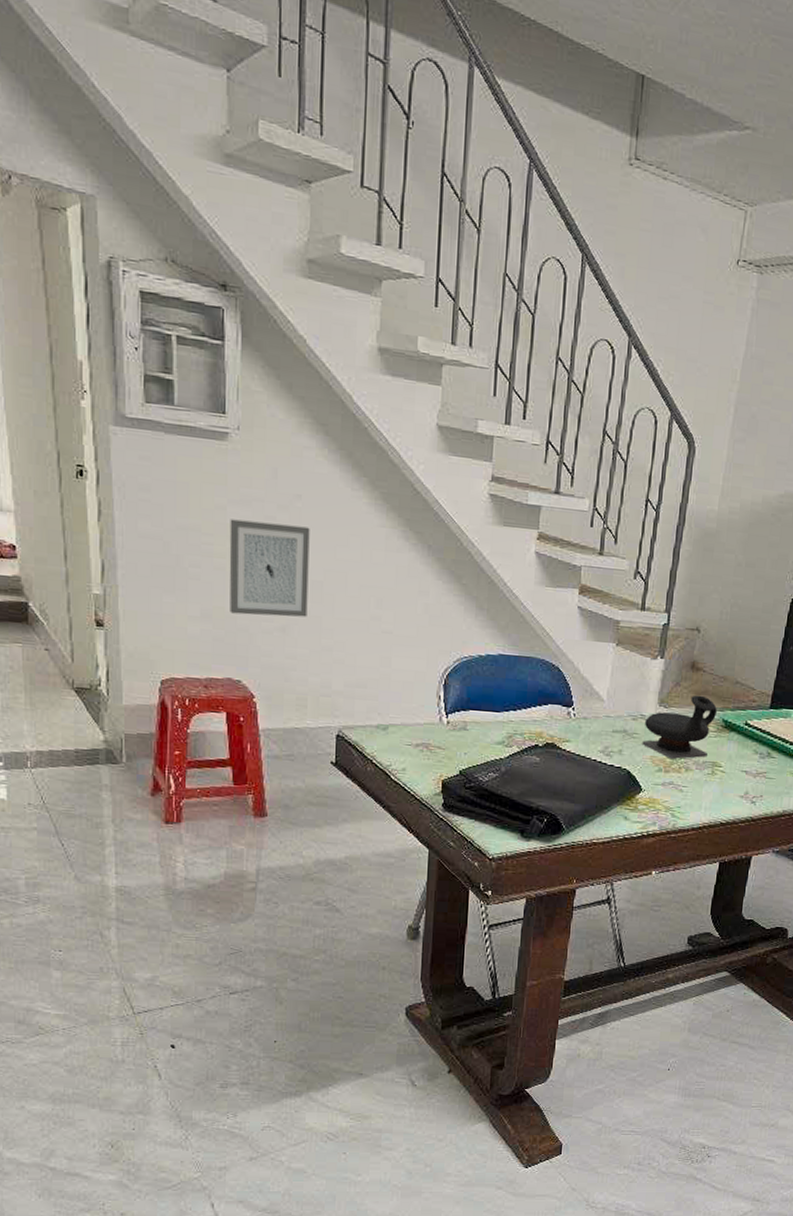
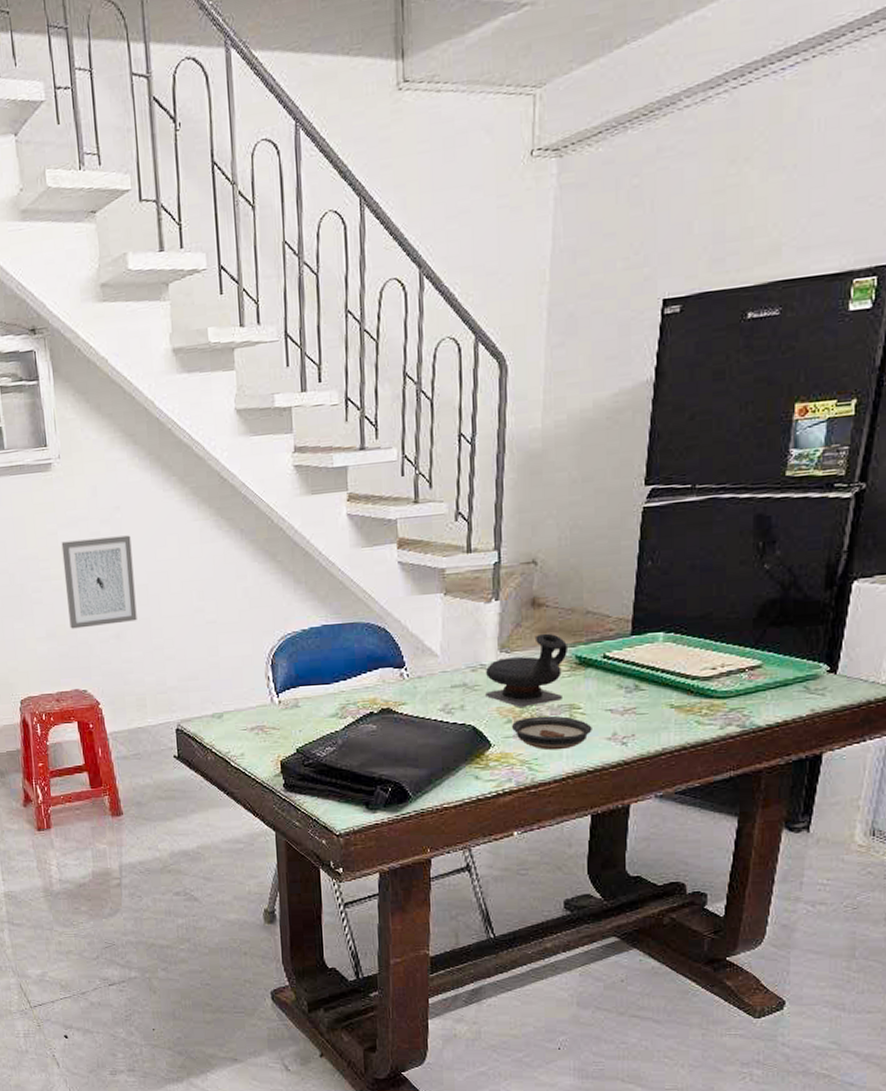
saucer: none [661,768,729,802] -> present [511,715,592,750]

